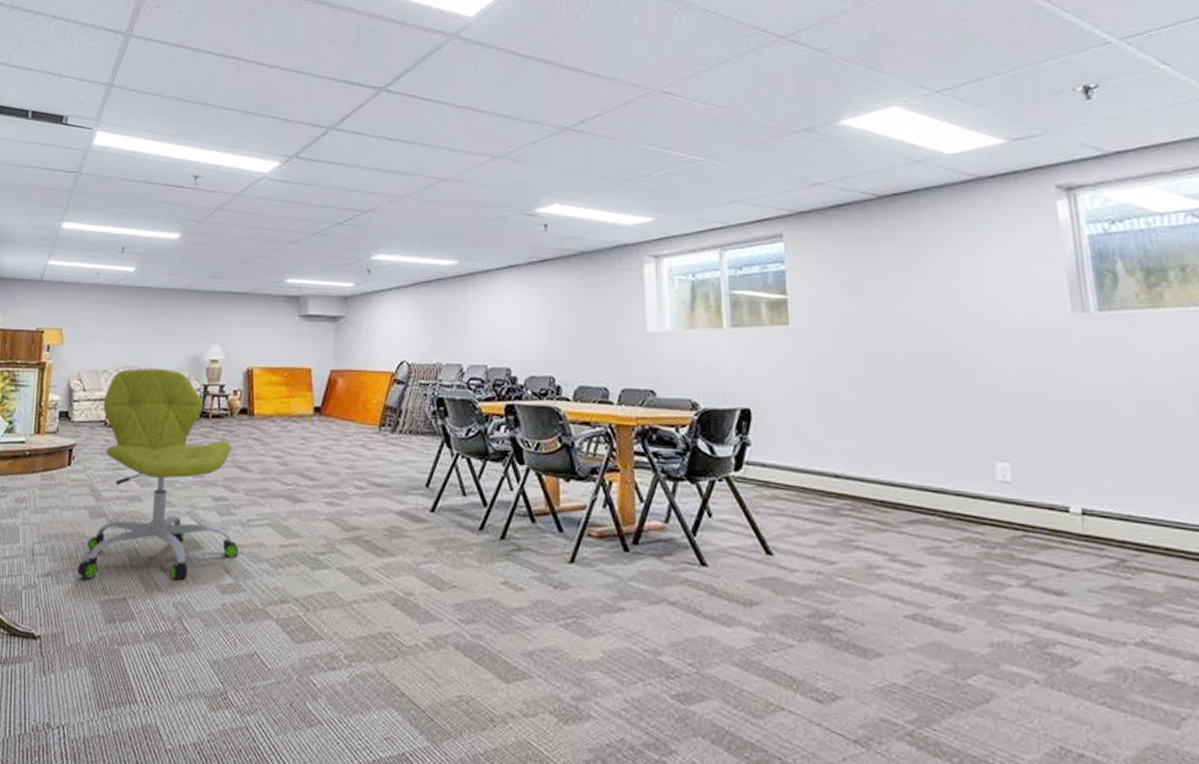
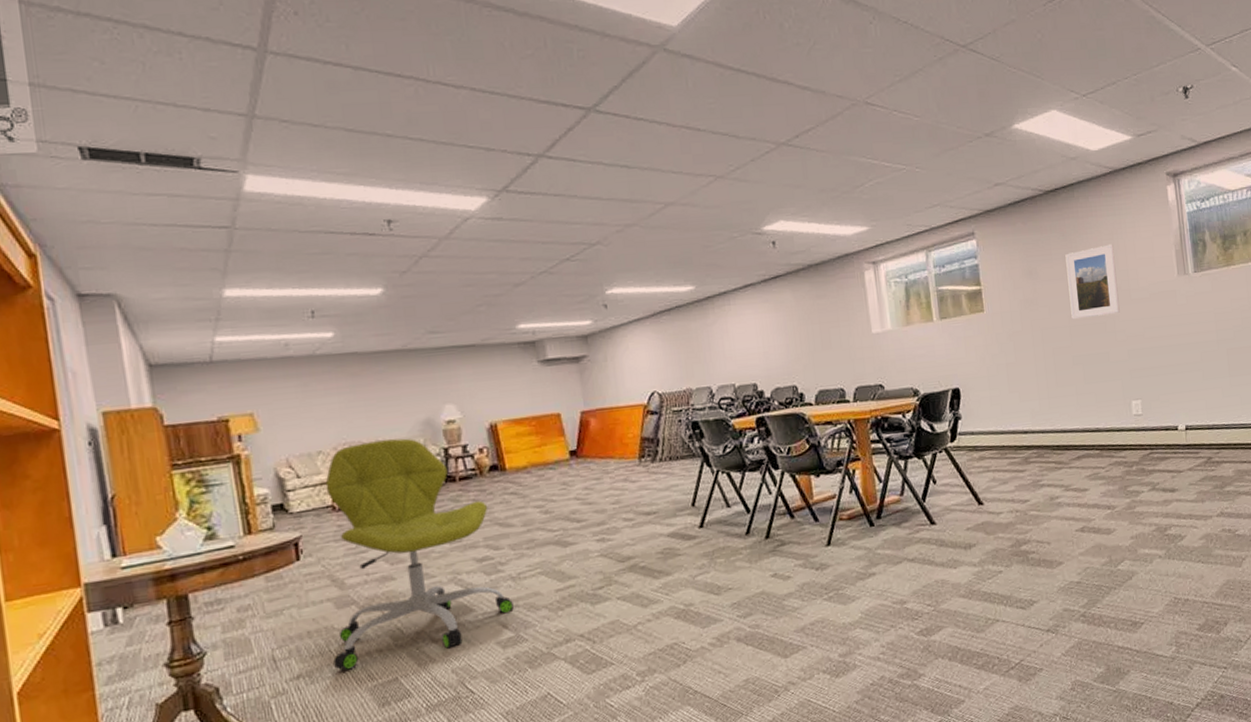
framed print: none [903,264,981,349] -> present [1065,244,1120,320]

